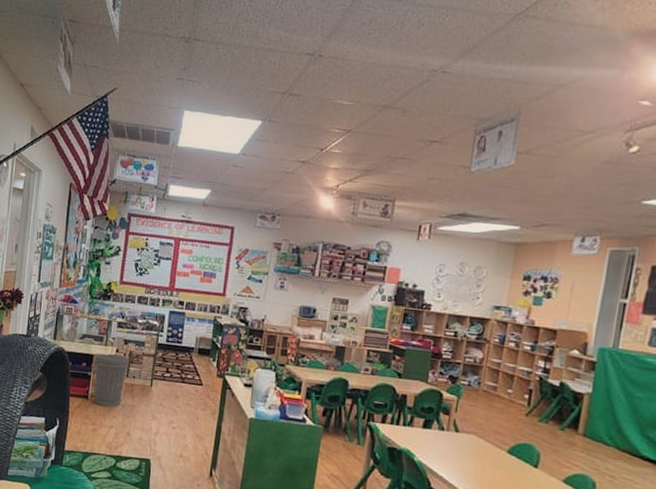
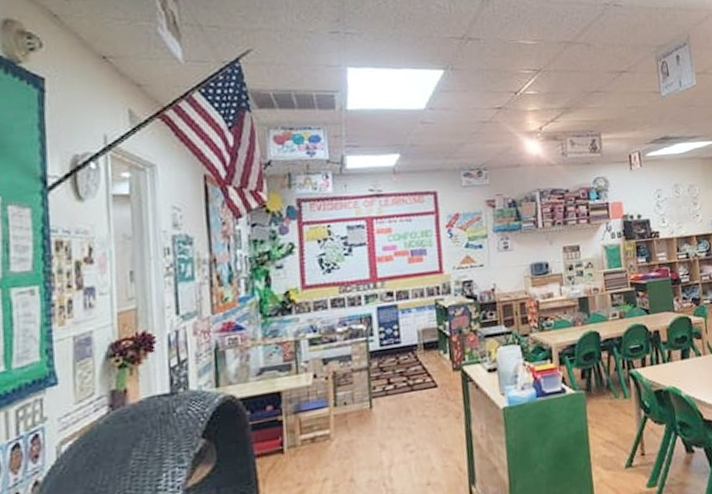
trash can: present [94,353,129,408] -> none [284,380,335,457]

